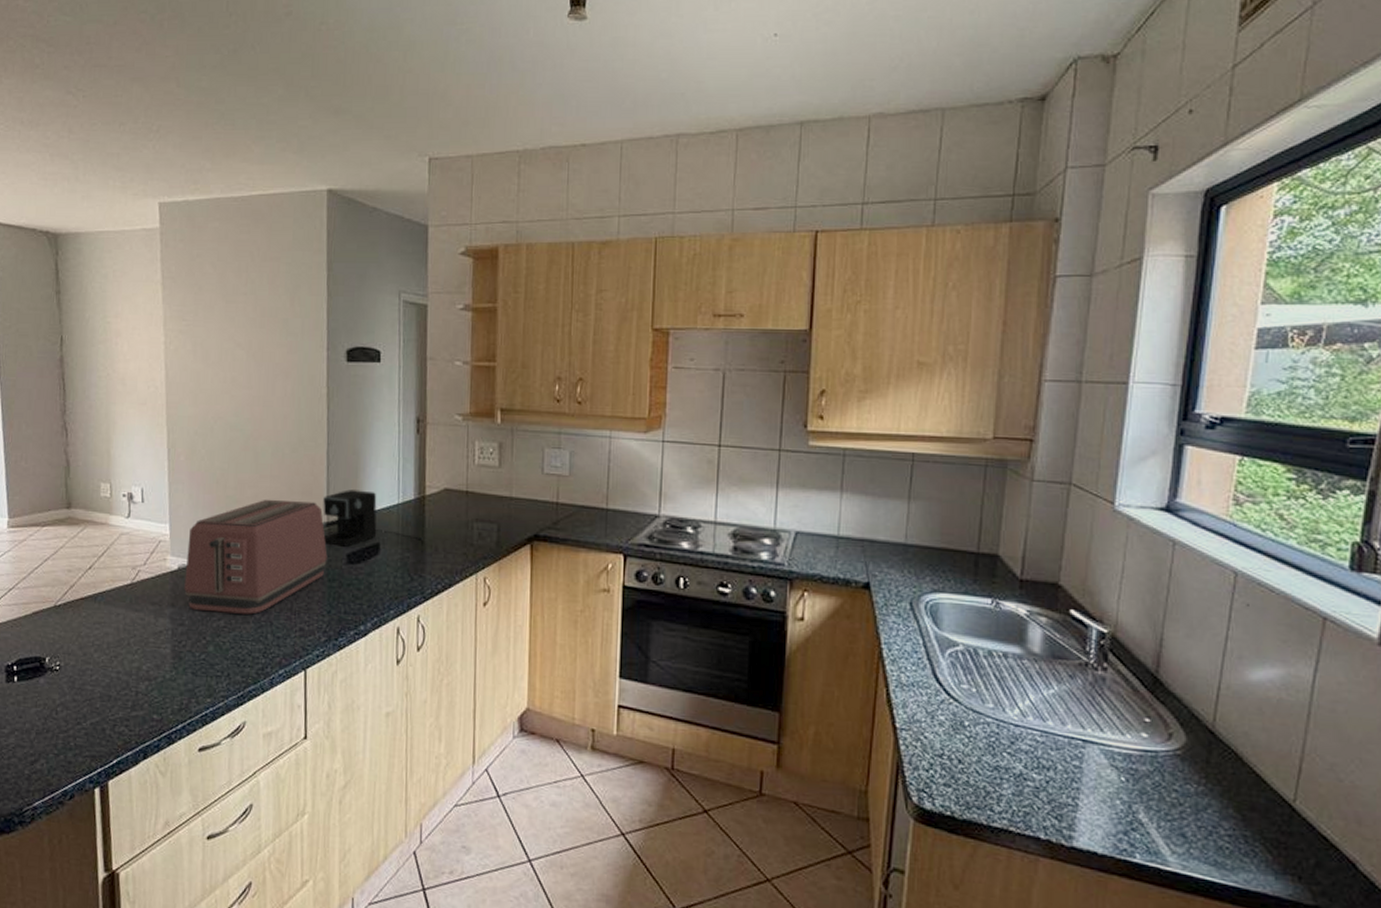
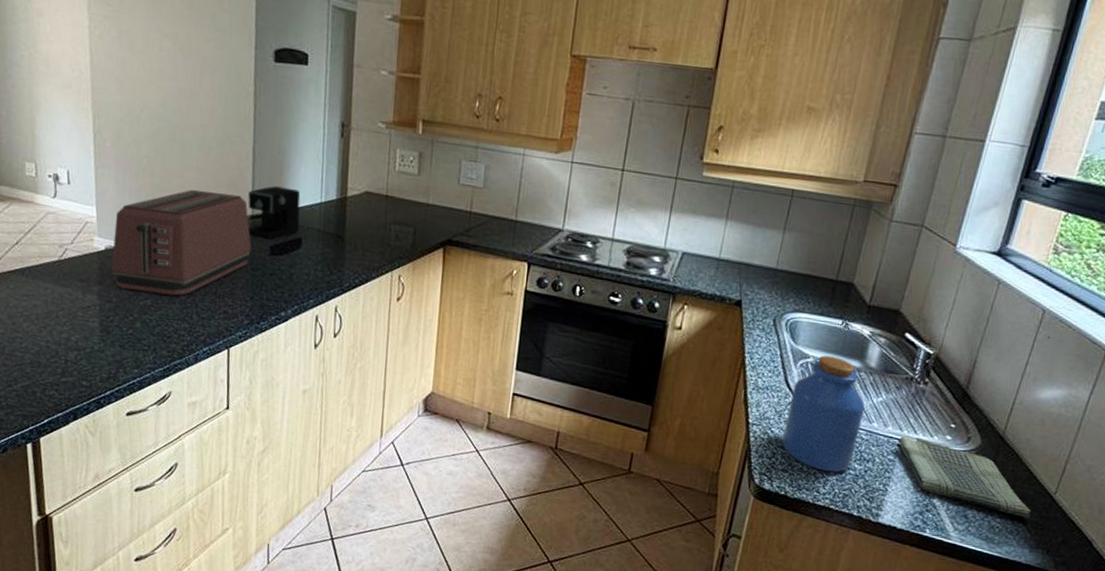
jar: none [938,642,1035,785] -> present [781,355,866,473]
dish towel: none [1082,735,1268,835] -> present [898,436,1031,518]

